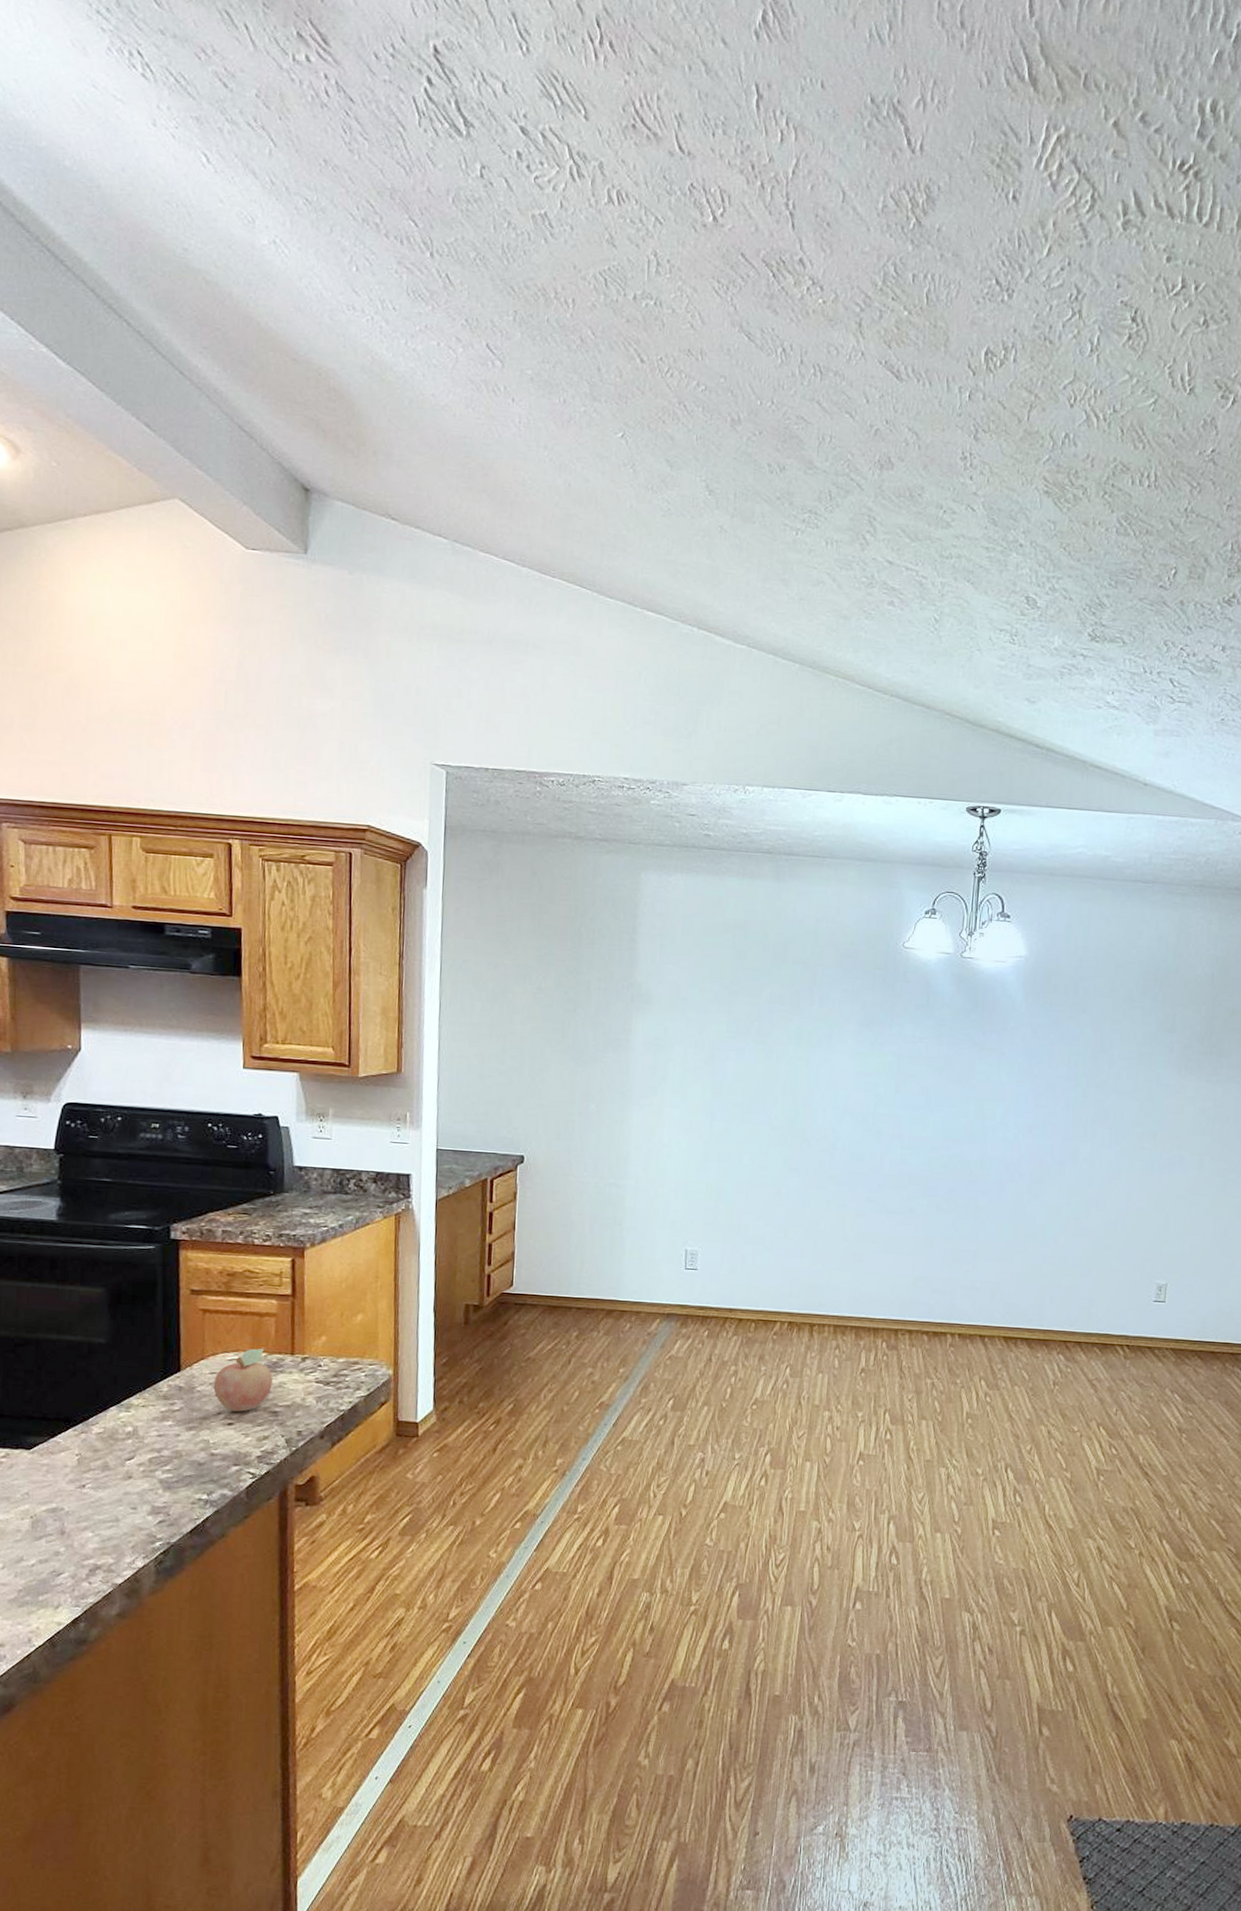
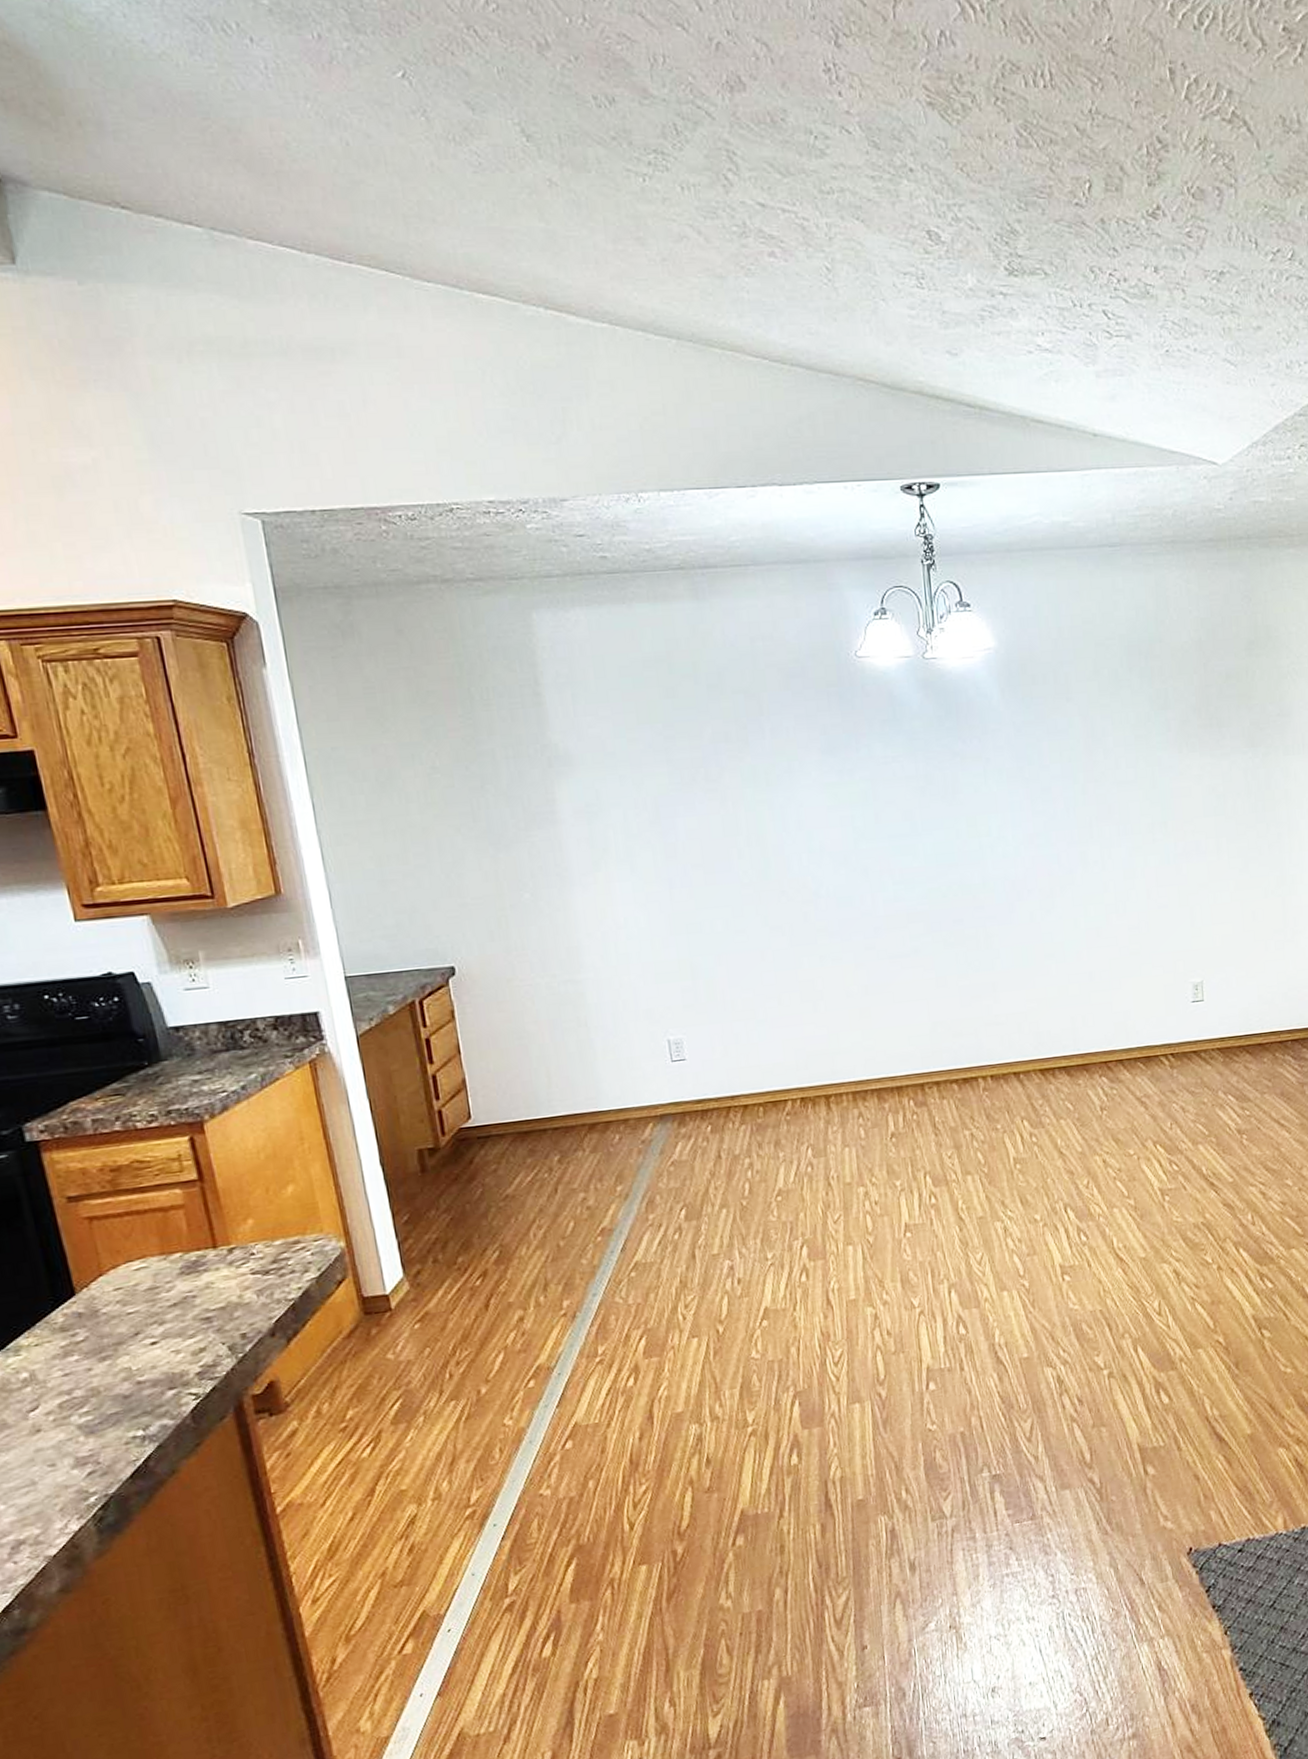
fruit: present [213,1348,273,1412] -> none [121,1247,198,1328]

